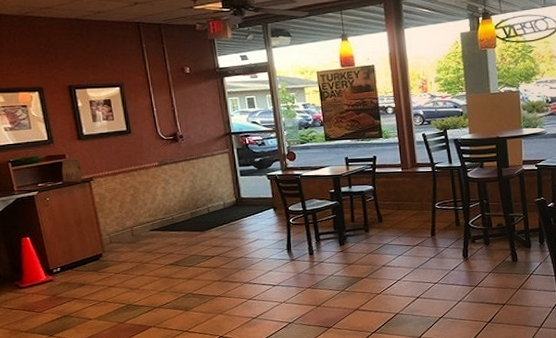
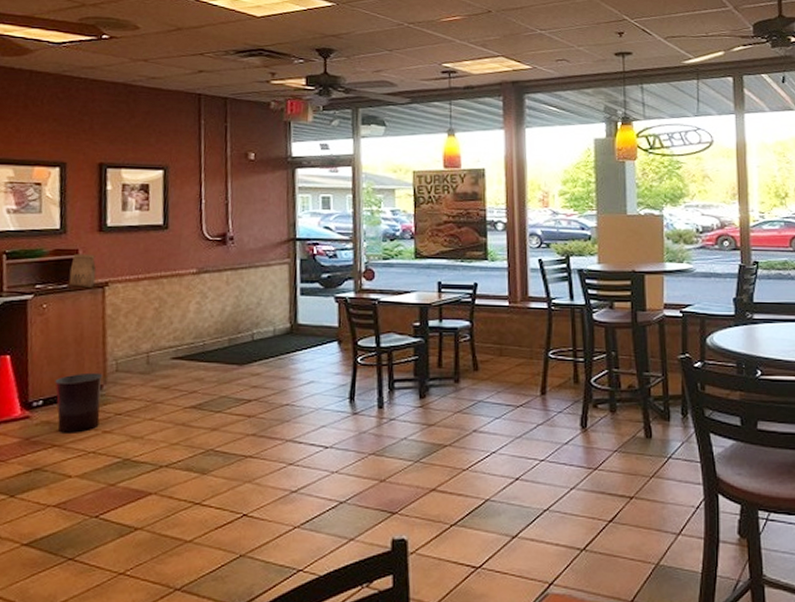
waste bin: none [66,245,105,290] -> present [55,372,103,433]

